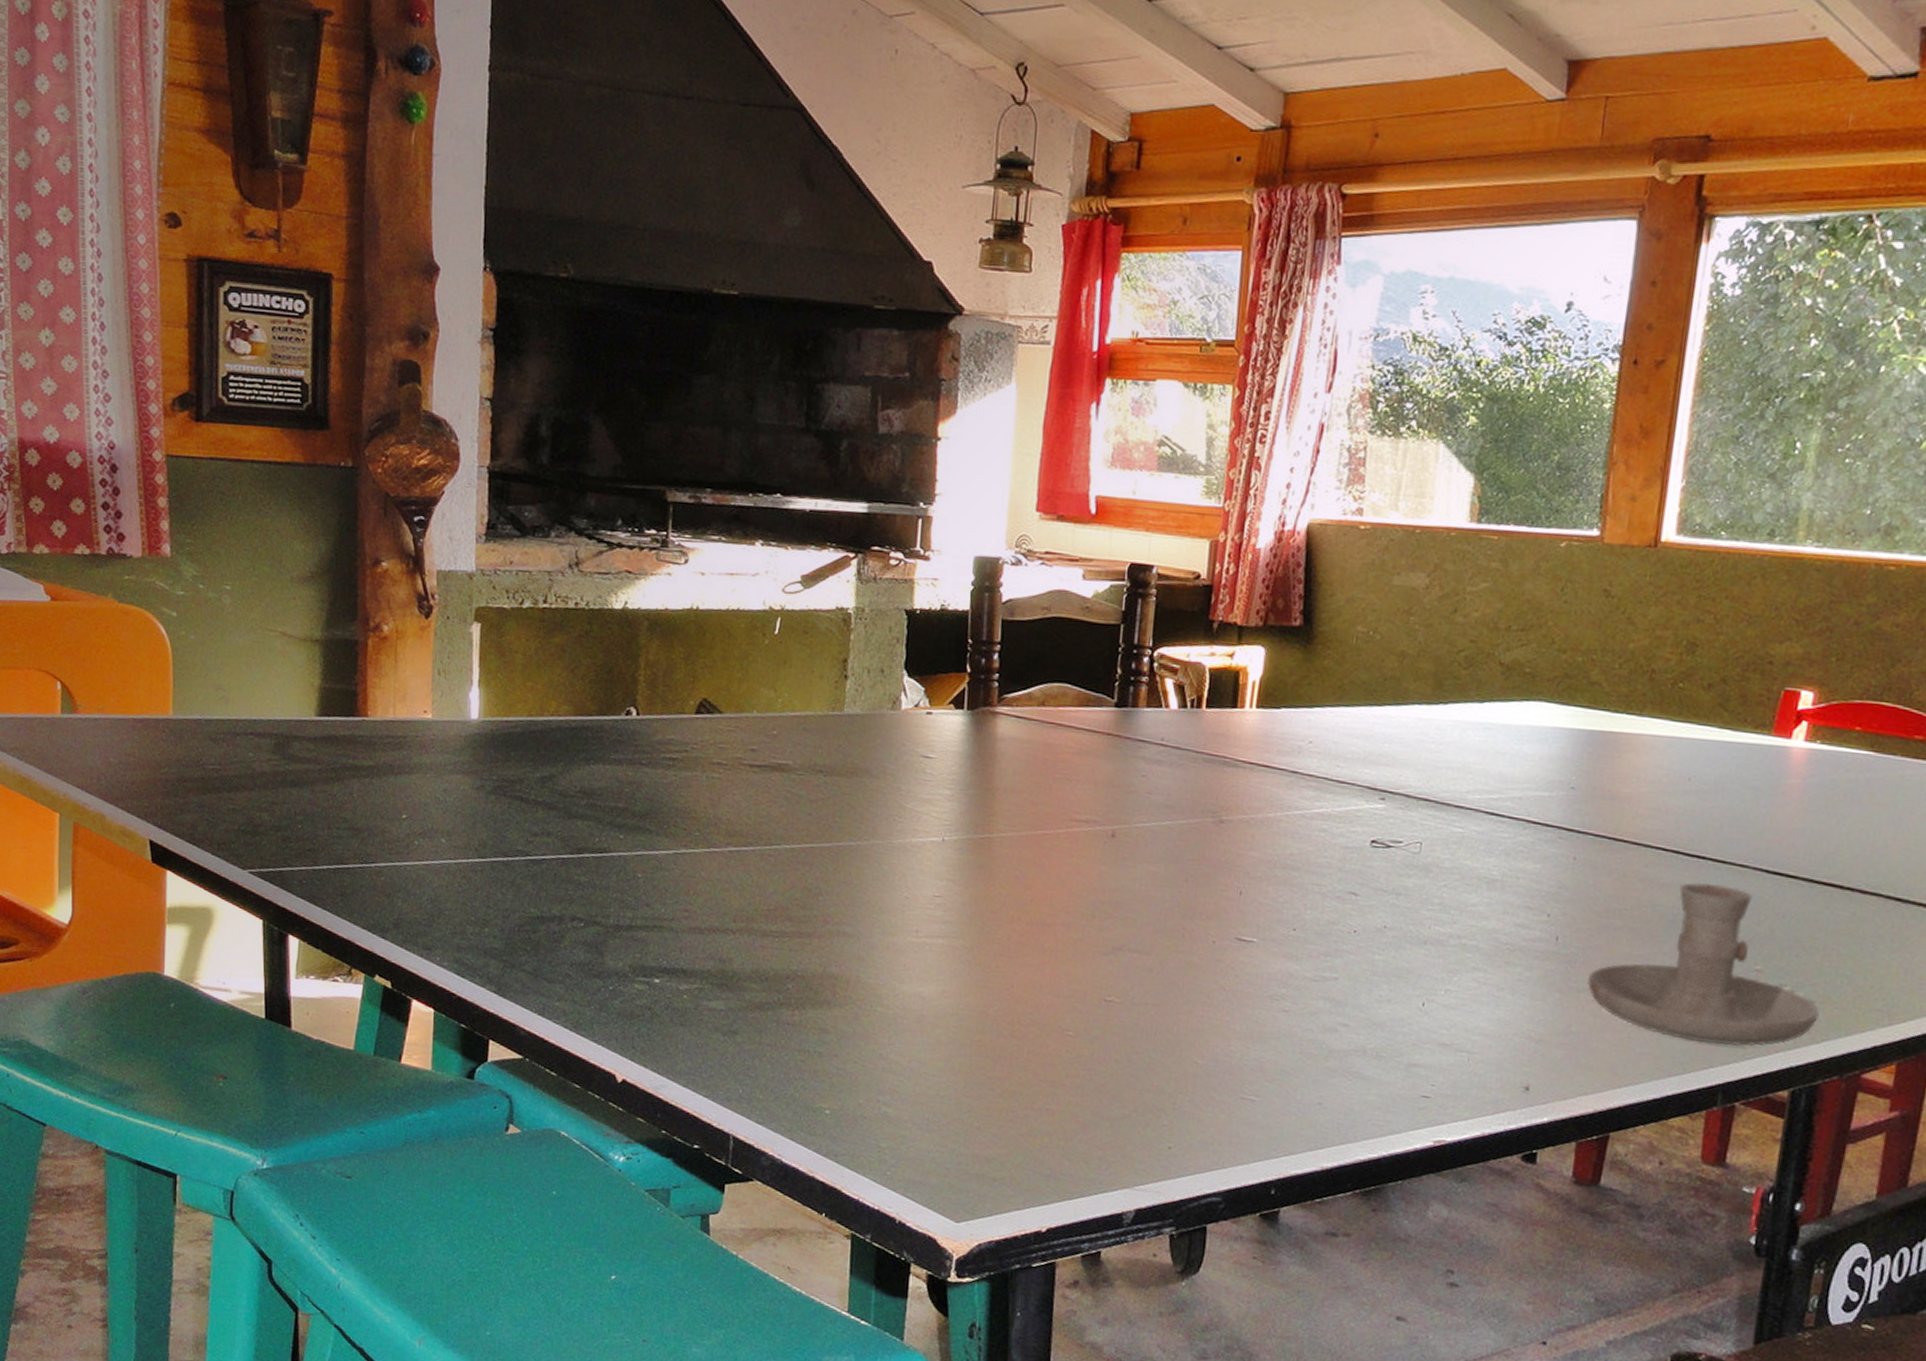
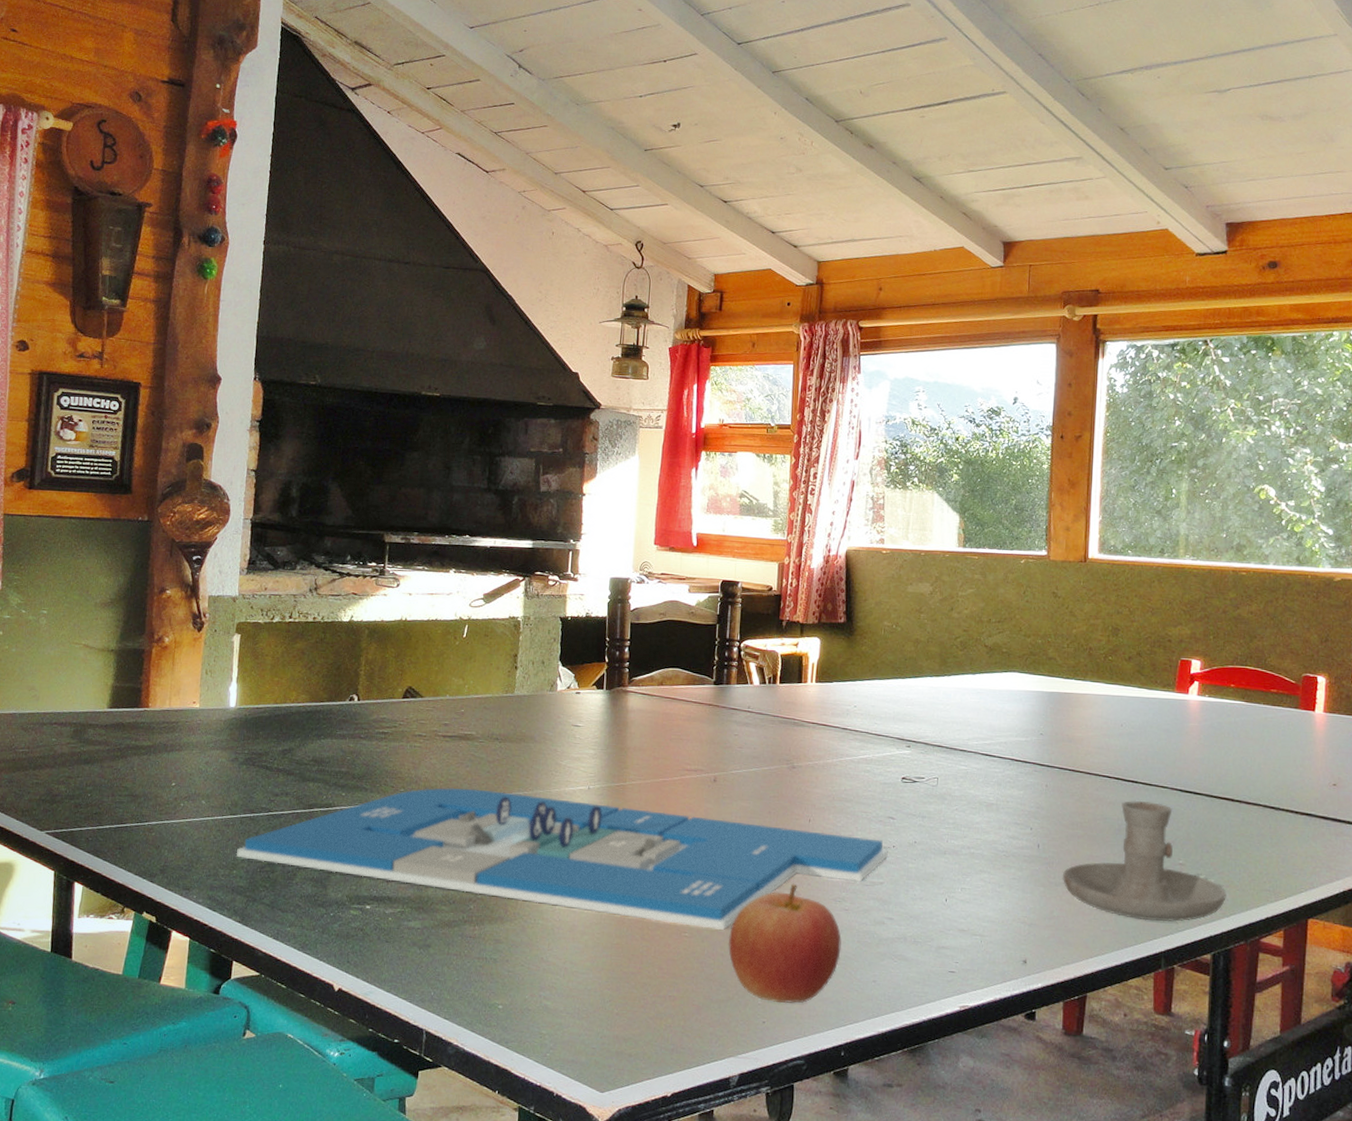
board game: none [487,832,1347,1030] -> present [236,787,888,930]
apple: none [1125,974,1278,1127] -> present [728,883,842,1004]

